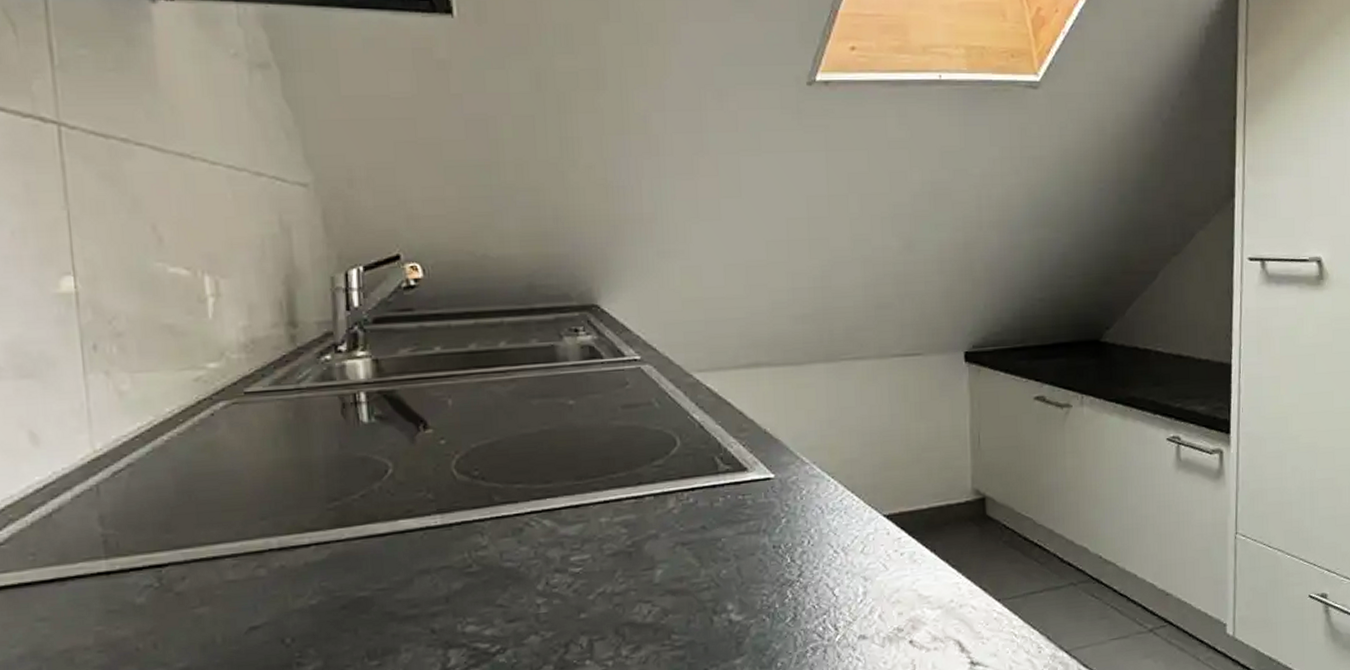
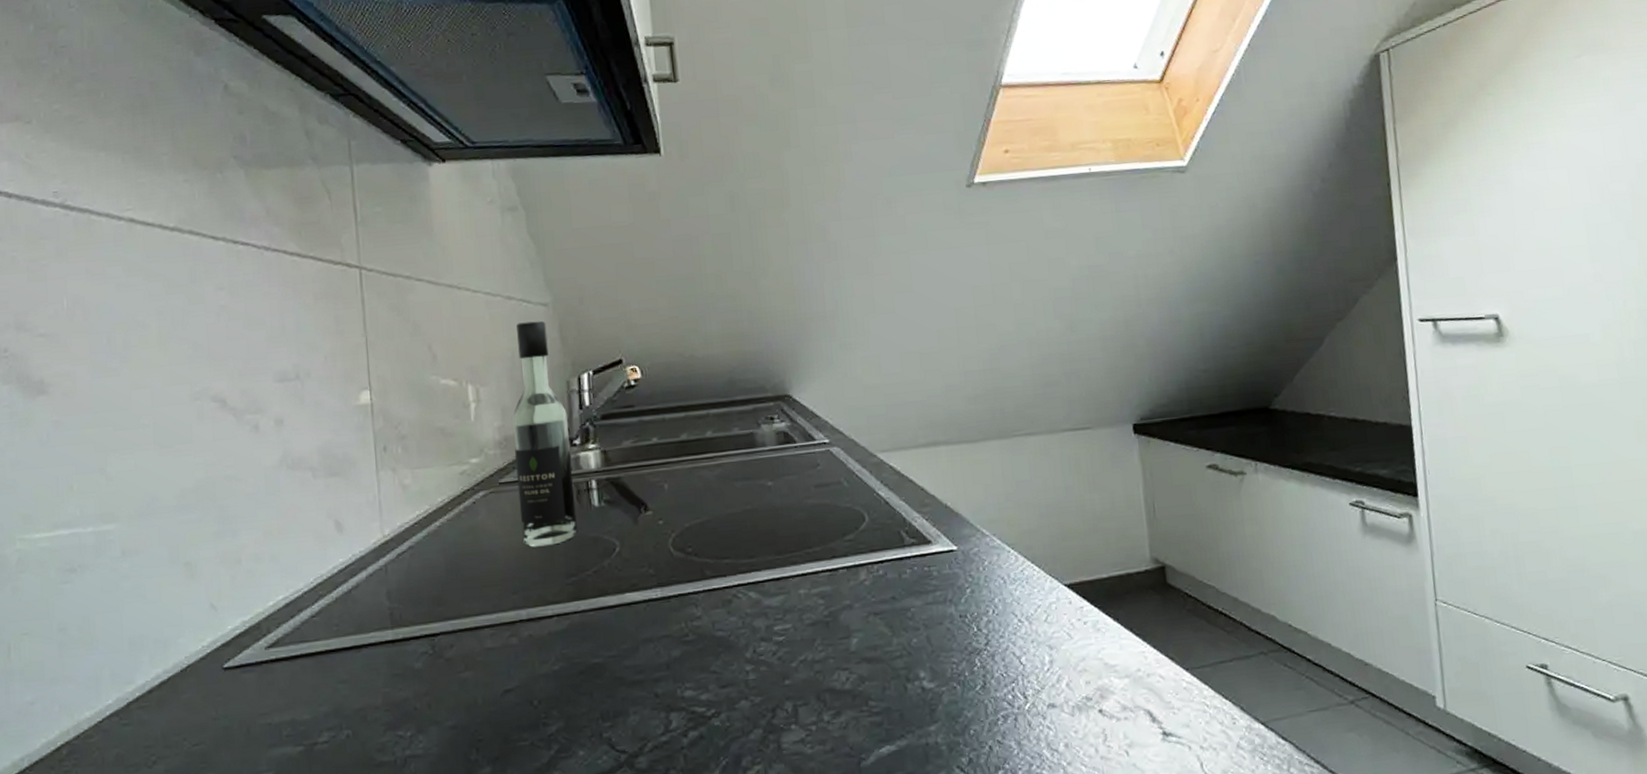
bottle: none [260,204,342,467] -> present [511,321,578,547]

